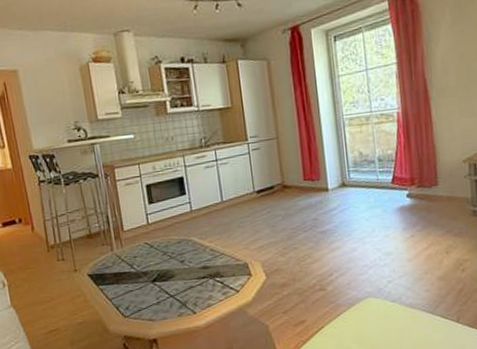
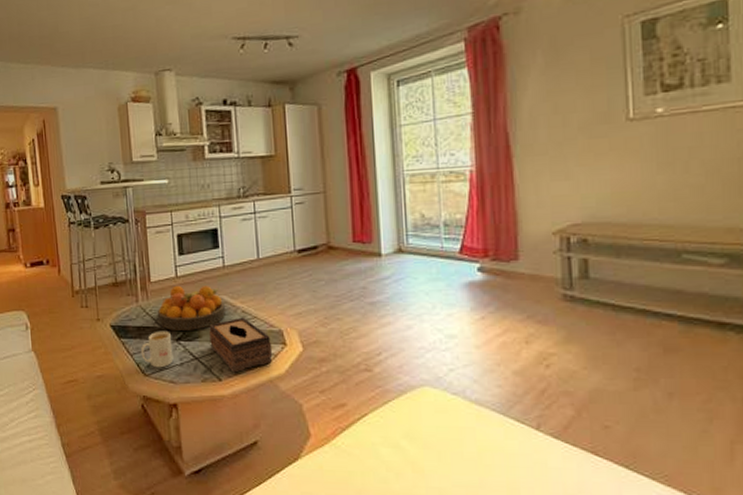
mug: none [118,274,151,309] -> present [140,330,174,368]
fruit bowl: none [132,230,196,274] -> present [157,285,225,330]
tissue box: none [181,254,240,305] -> present [209,317,273,373]

